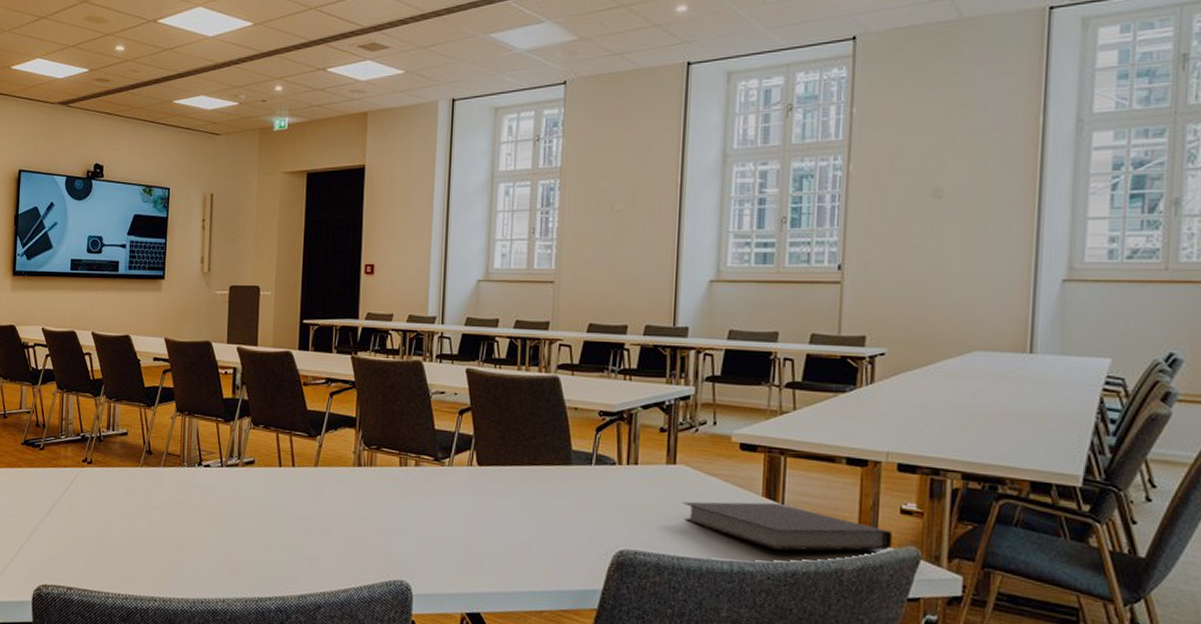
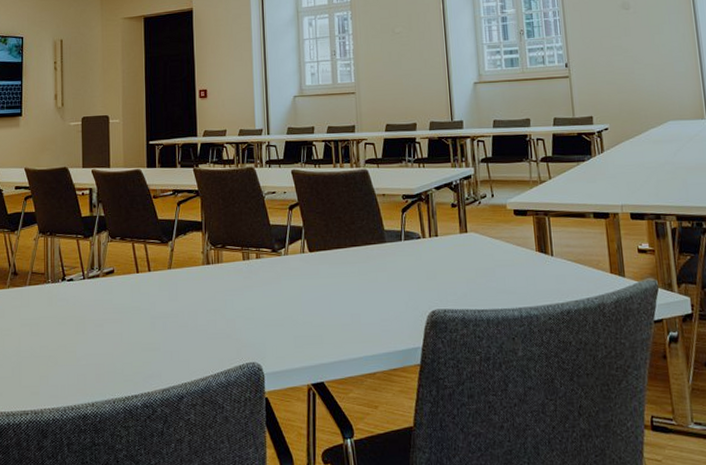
notebook: present [682,501,893,551] -> none [476,255,637,294]

